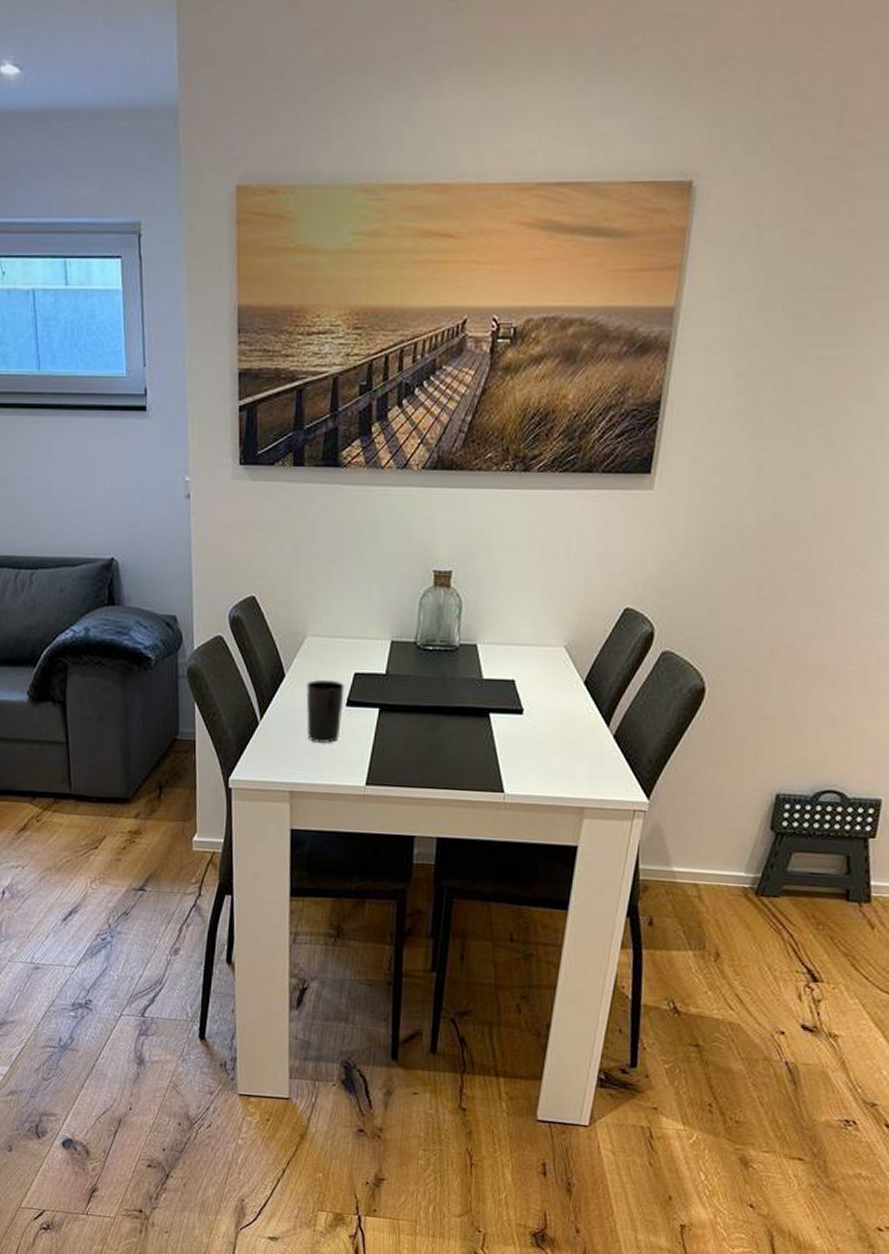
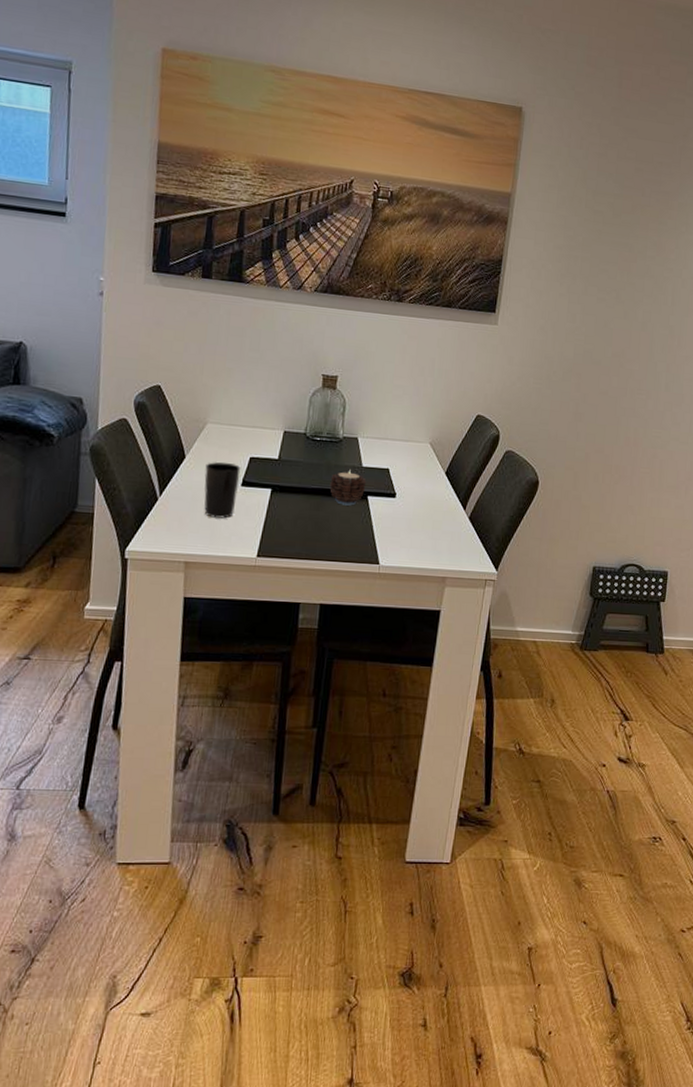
candle: none [445,683,488,725] -> present [329,470,367,506]

